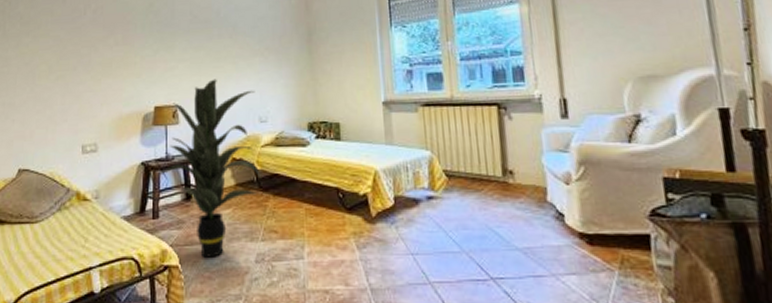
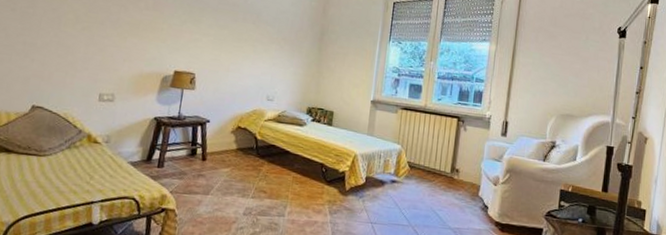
indoor plant: present [156,79,261,258] -> none [166,56,267,207]

